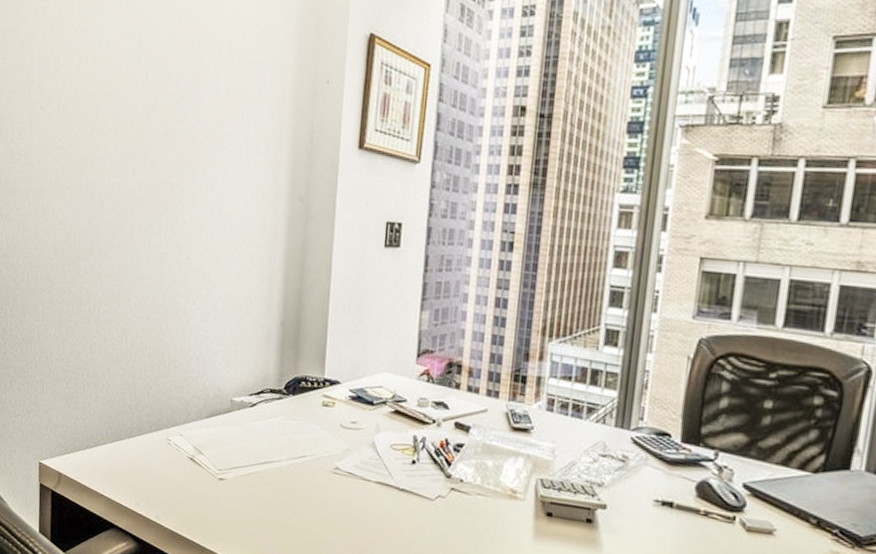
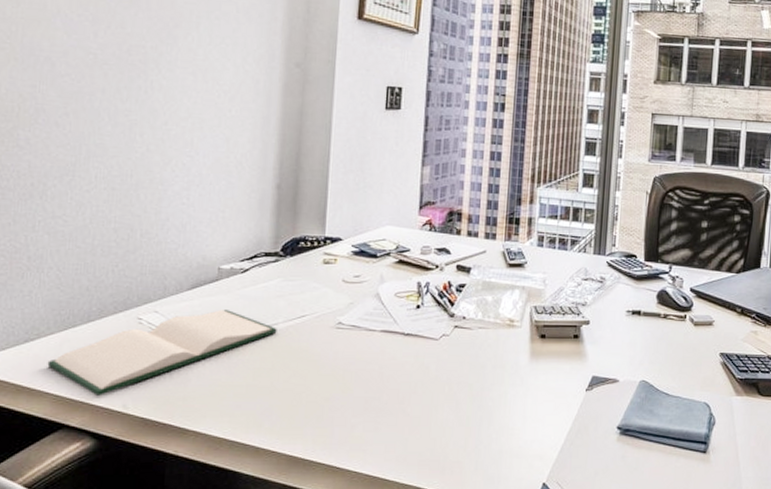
hardback book: none [102,440,280,505] -> present [47,310,277,397]

